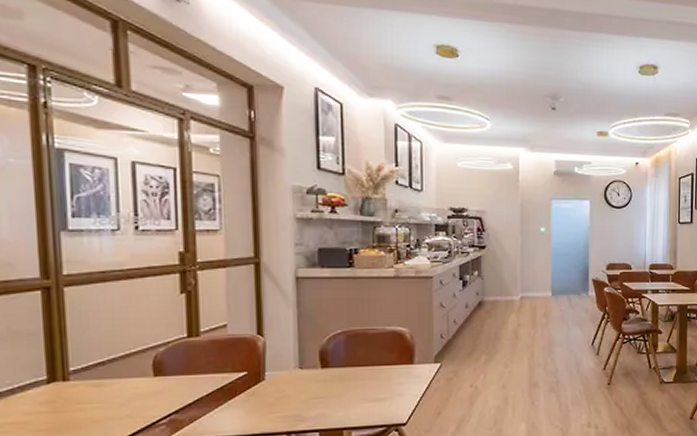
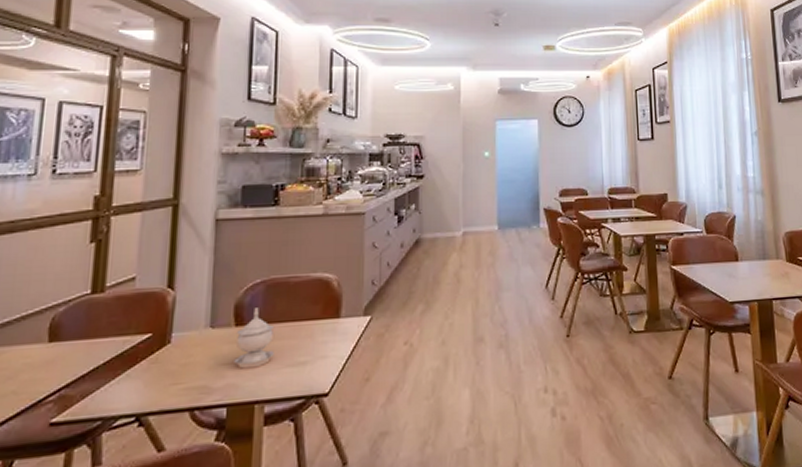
sugar bowl: none [322,354,357,403] -> present [234,308,275,369]

